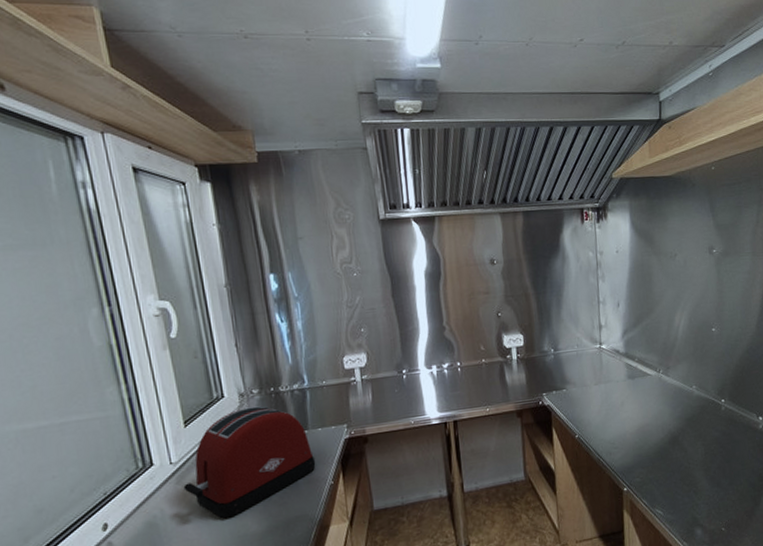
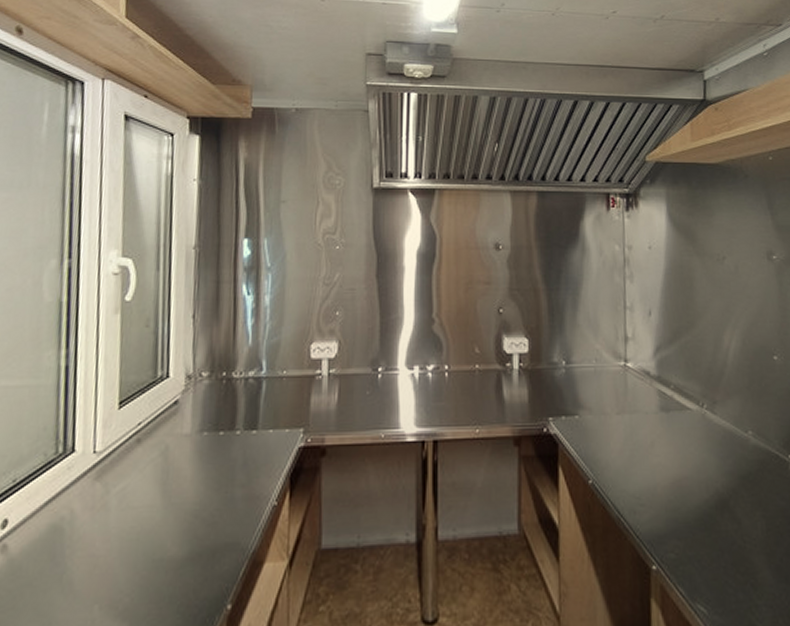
toaster: present [183,406,316,519] -> none [102,393,260,533]

